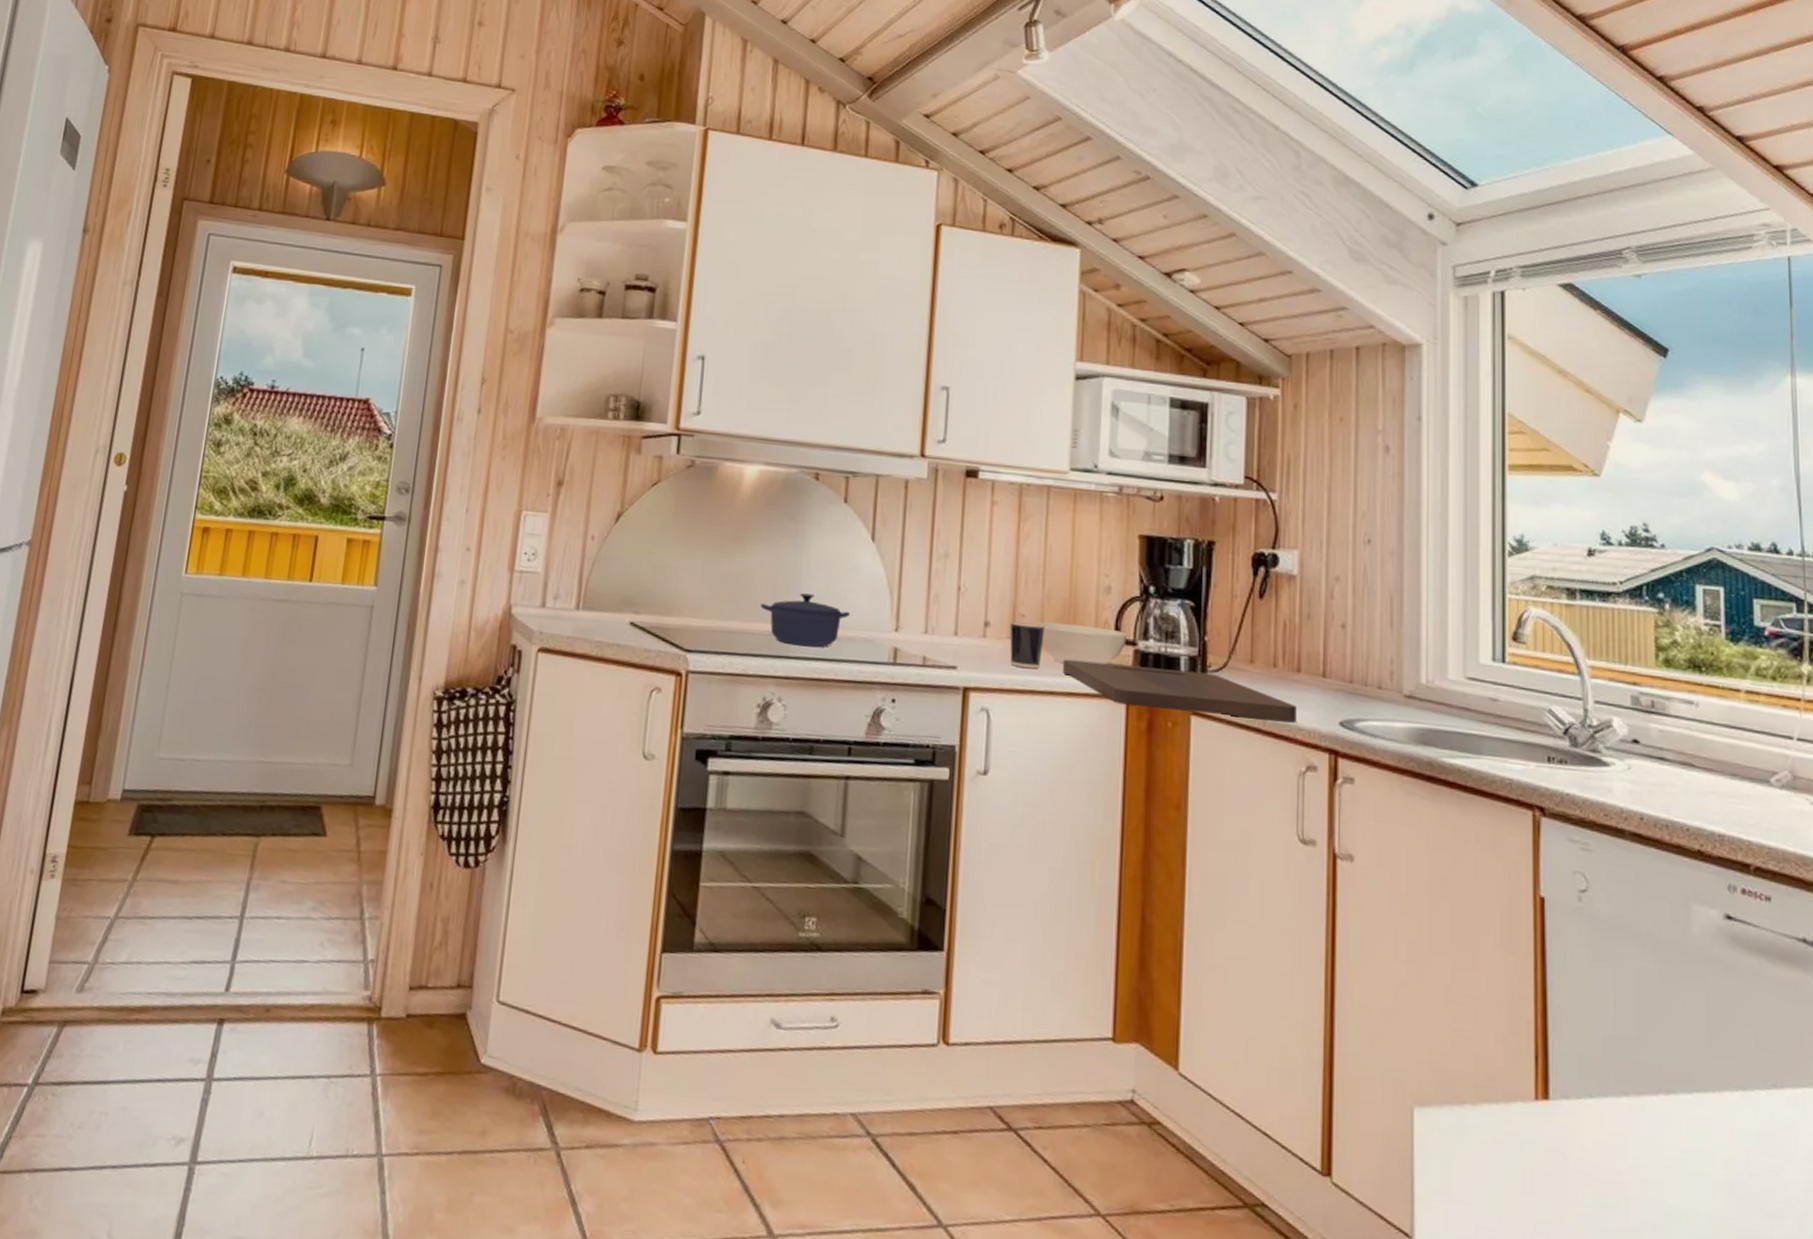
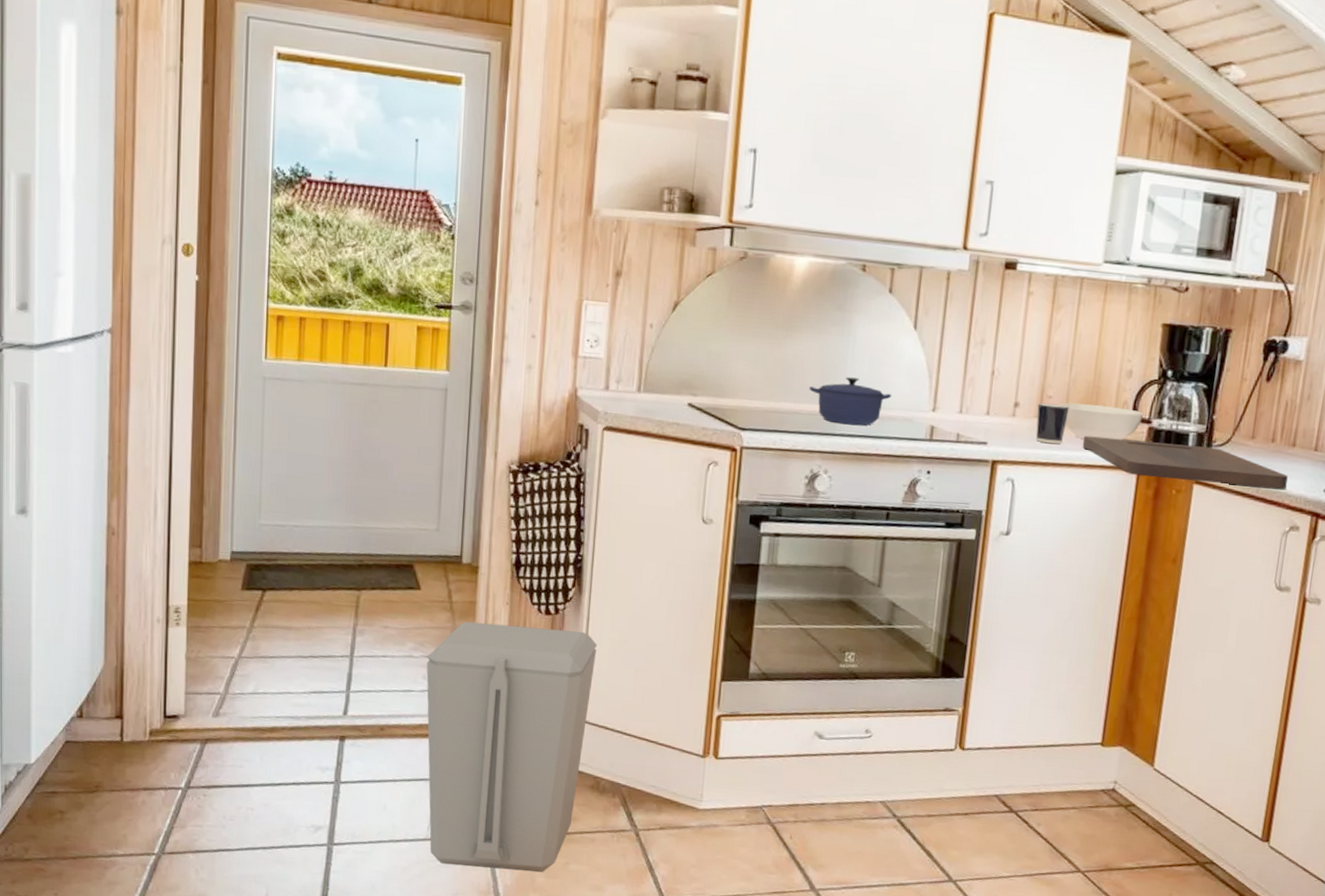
trash bin: none [310,875,521,1206] -> present [426,621,598,872]

